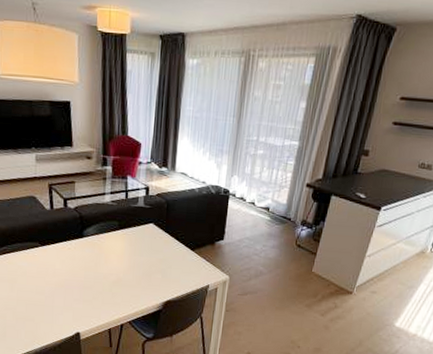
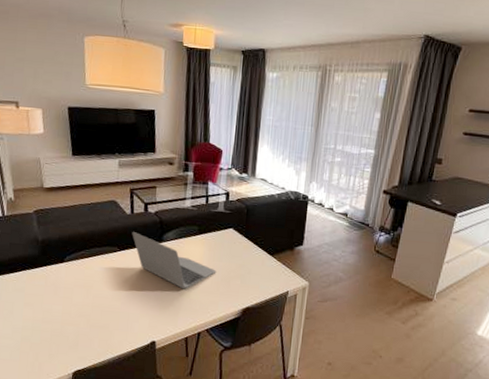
laptop: none [52,227,138,283] -> present [132,232,217,289]

